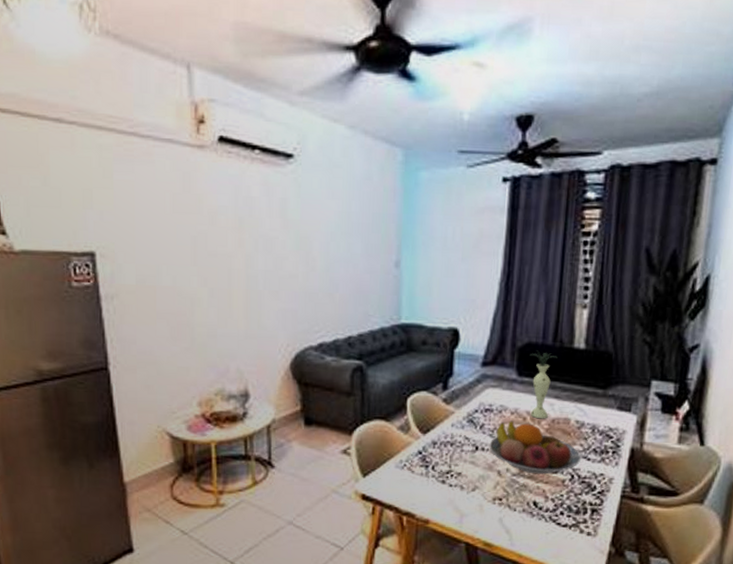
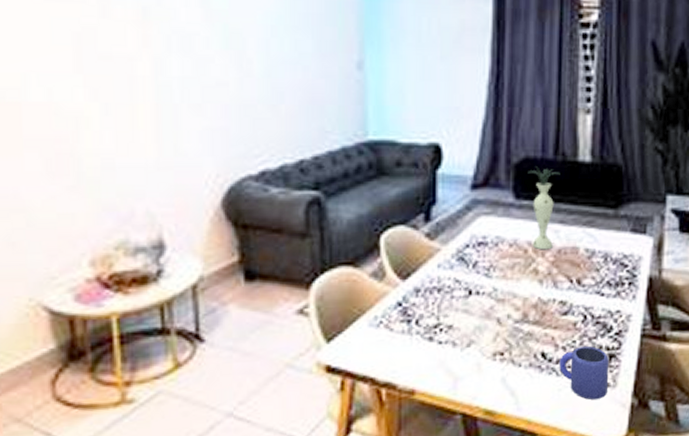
fruit bowl: present [489,420,581,474] -> none [485,254,593,319]
mug: none [548,499,592,544] -> present [559,345,610,400]

